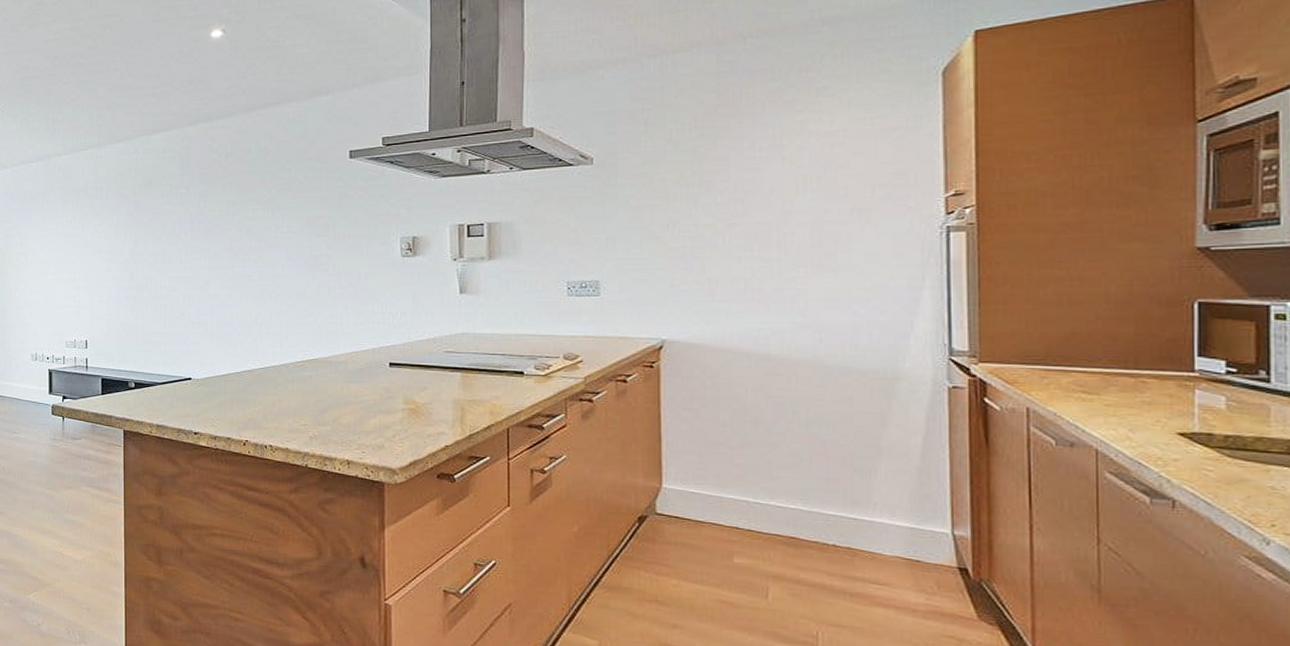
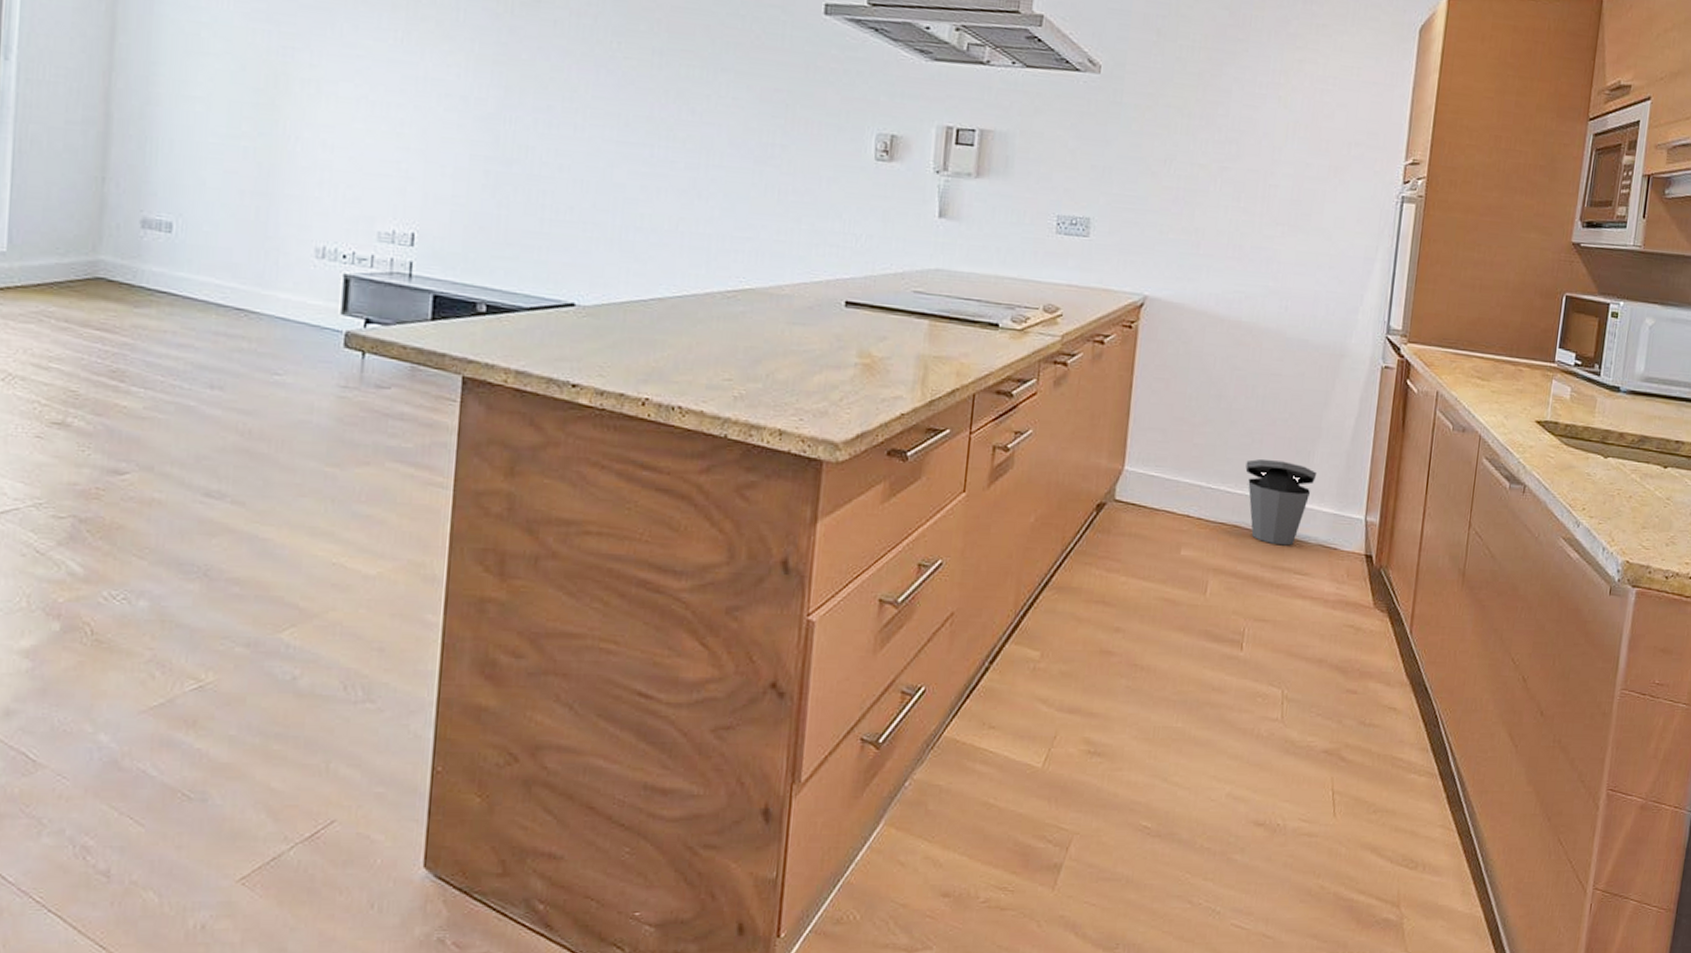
trash can: none [796,477,883,557] -> present [1245,459,1318,546]

